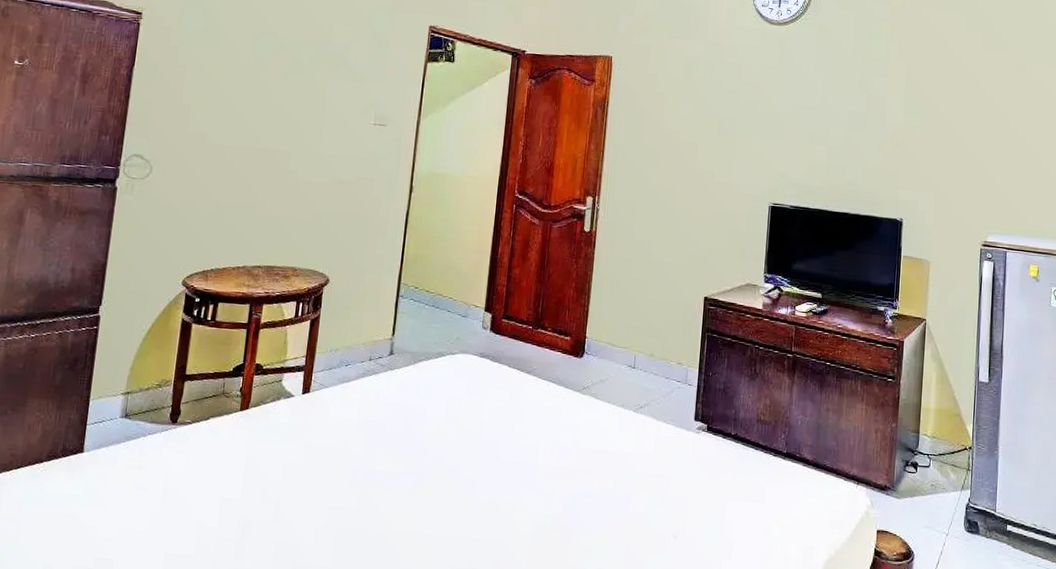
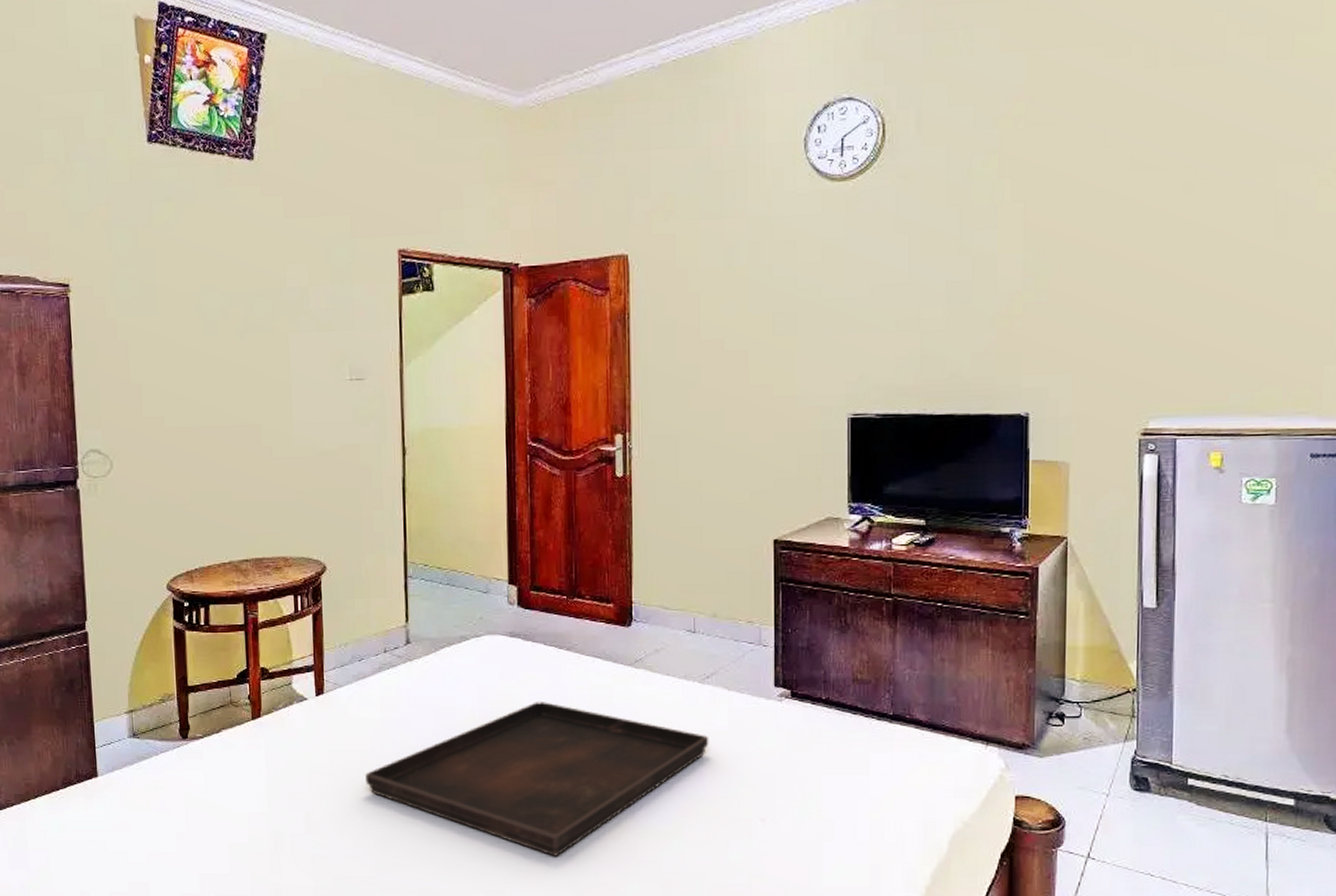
serving tray: none [335,415,638,558] -> present [365,700,709,856]

